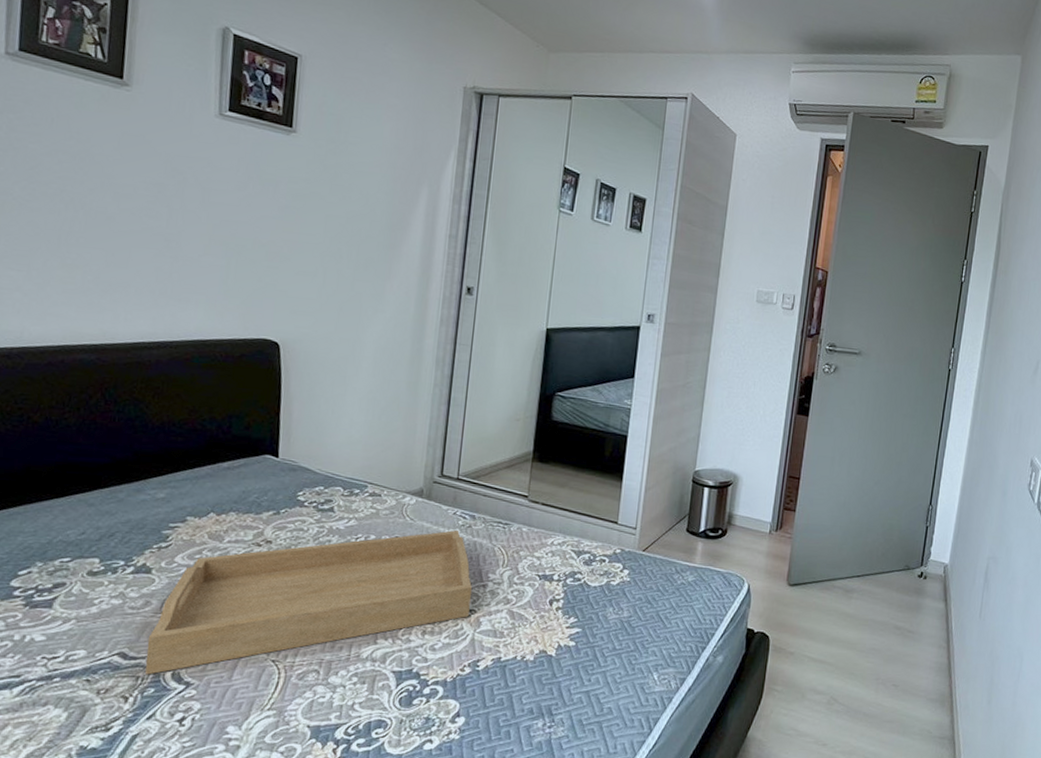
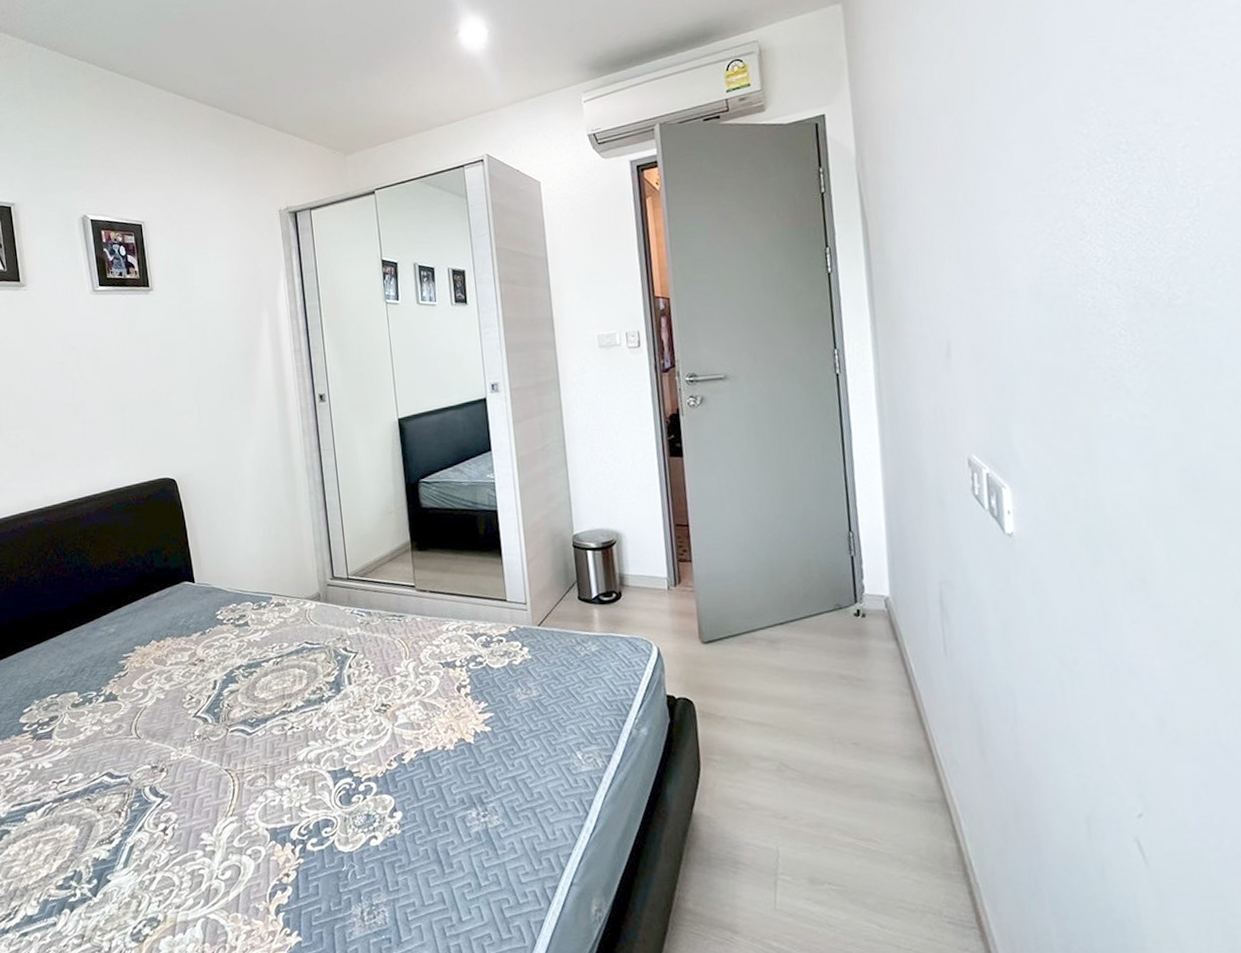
serving tray: present [145,530,472,675] -> none [125,629,385,791]

